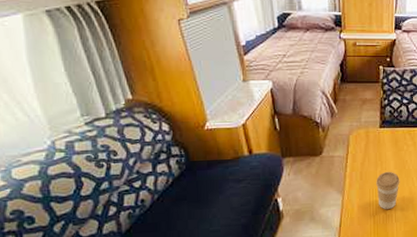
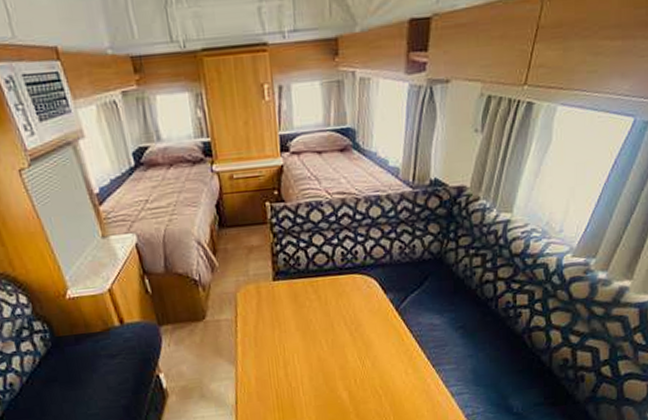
coffee cup: present [376,171,400,209] -> none [275,334,305,381]

